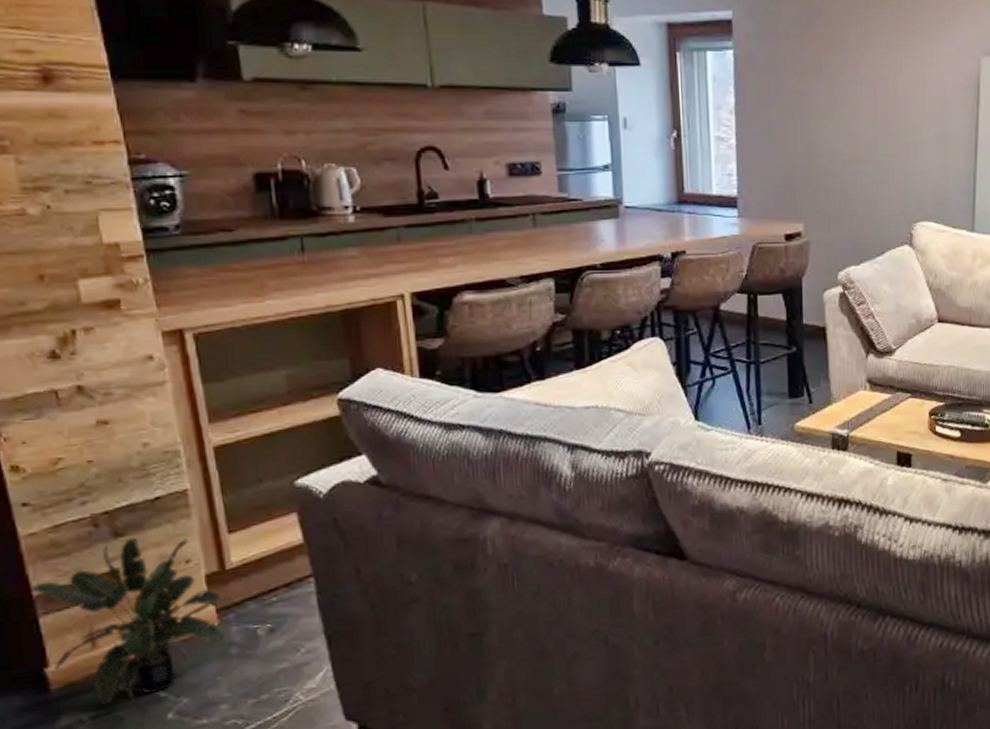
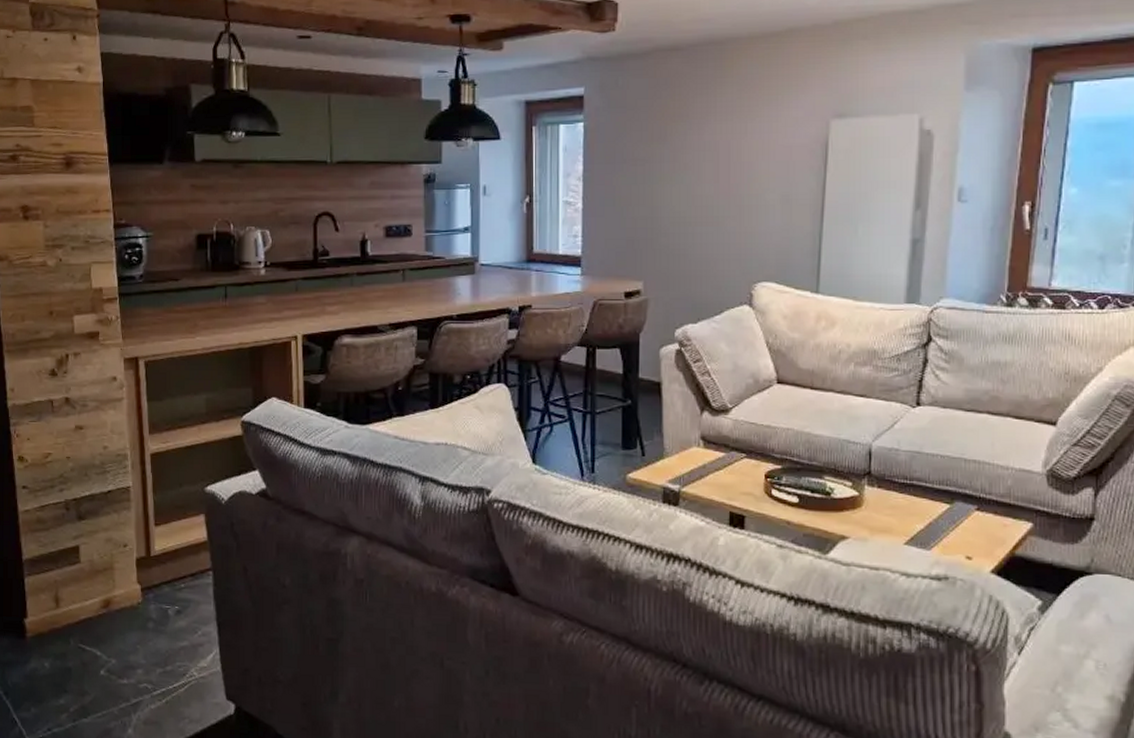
potted plant: present [30,538,232,705] -> none [21,522,152,656]

